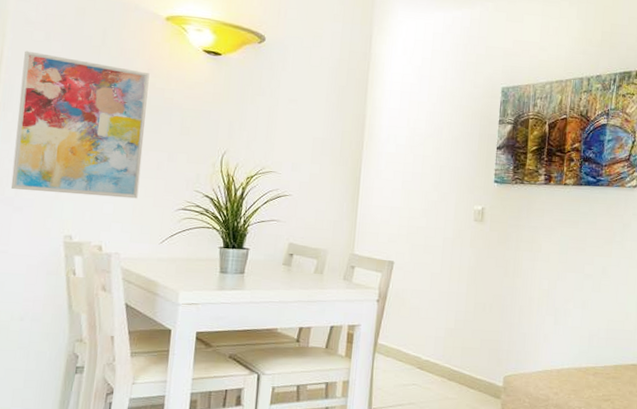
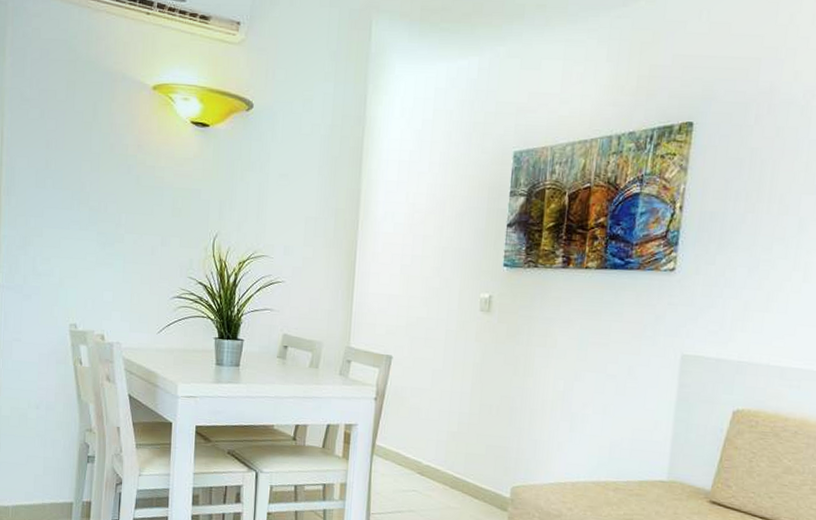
wall art: present [10,51,150,199] -> none [19,130,140,286]

